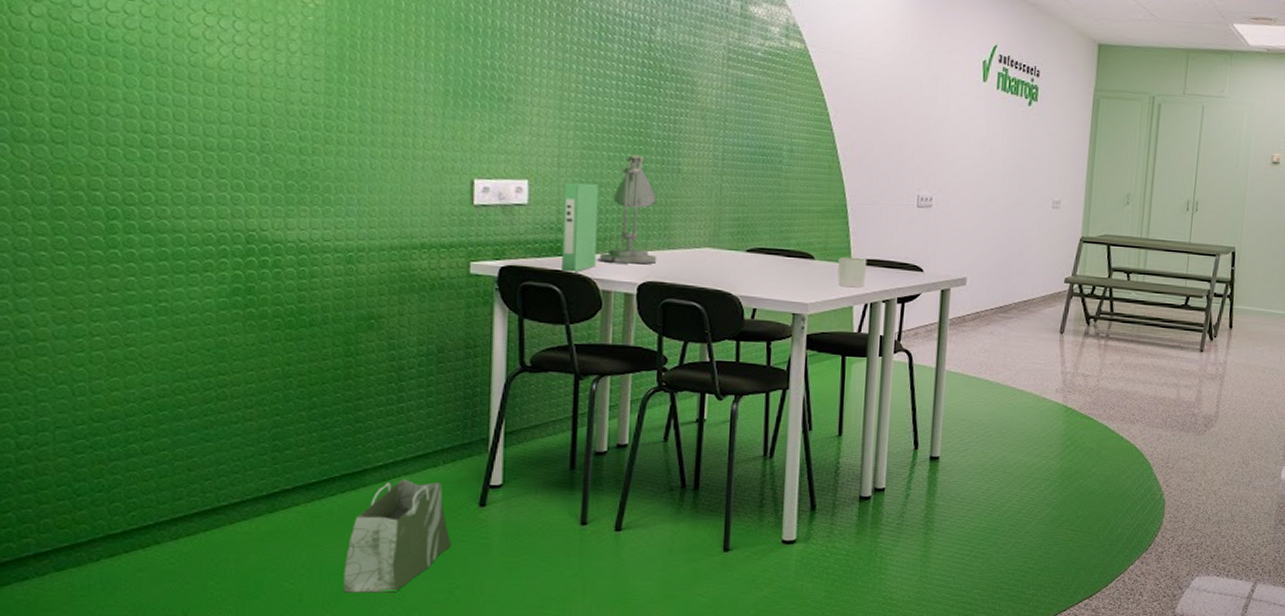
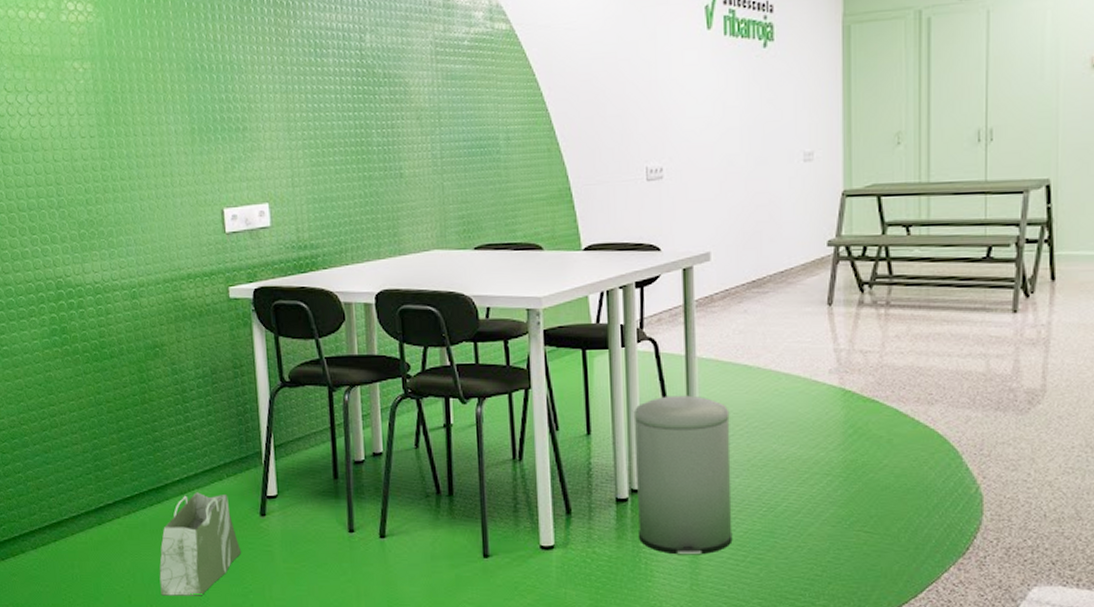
binder: present [562,182,598,273] -> none [299,199,335,288]
desk lamp: present [597,155,657,264] -> none [336,165,391,275]
mug: present [837,256,867,288] -> none [568,242,599,276]
pedal bin: none [877,403,970,550] -> present [633,395,733,555]

